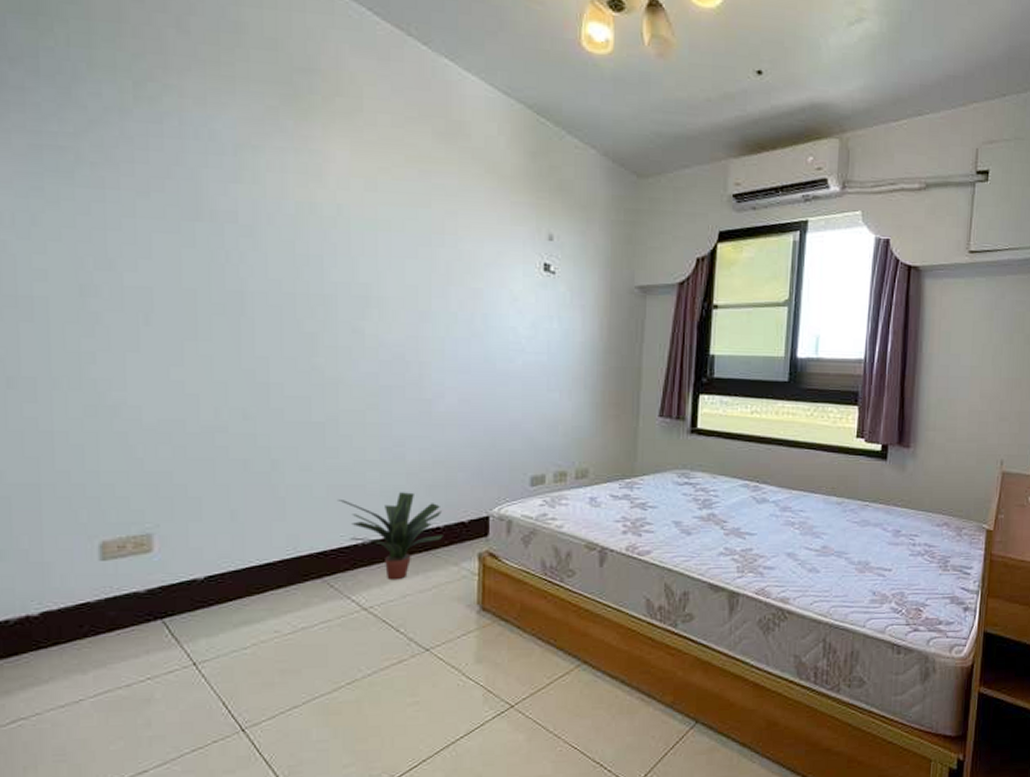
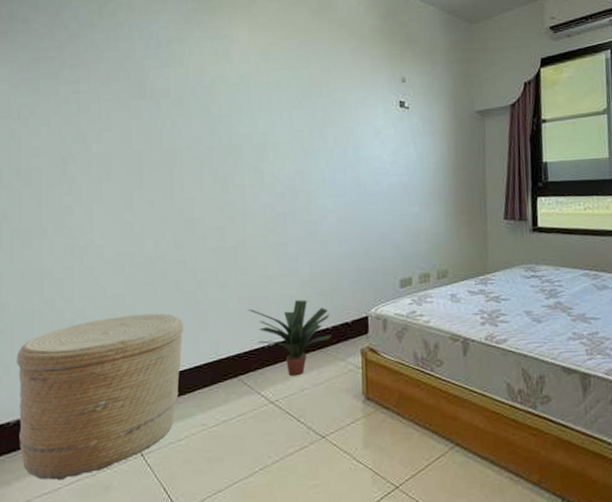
basket: none [17,496,251,692] -> present [17,313,183,481]

